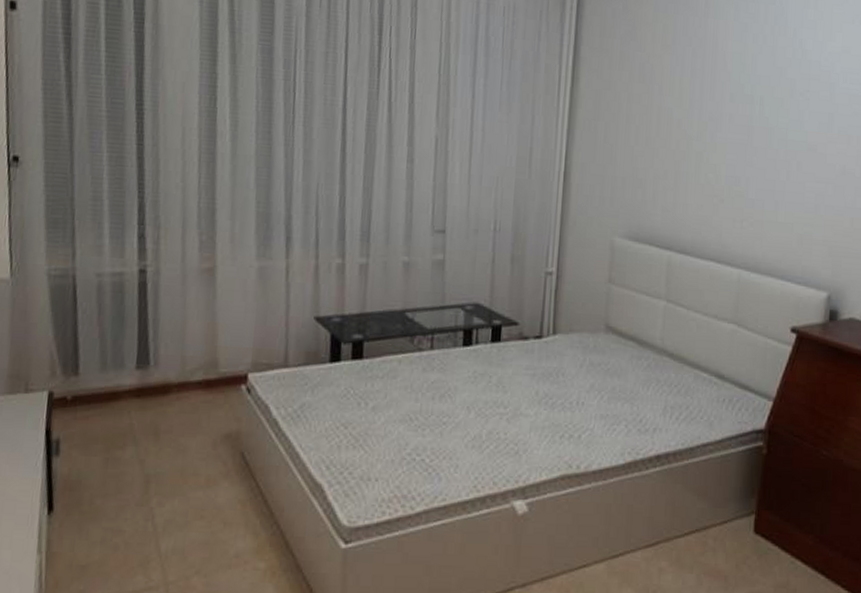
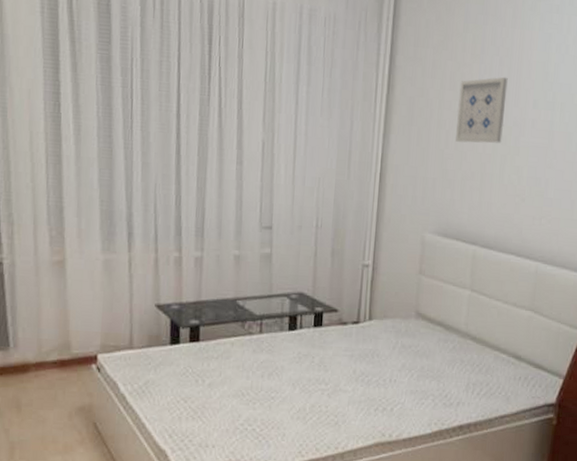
wall art: none [646,68,702,140] -> present [456,77,508,143]

